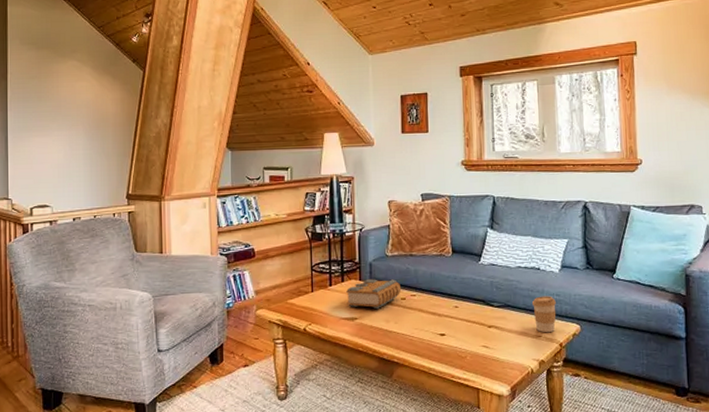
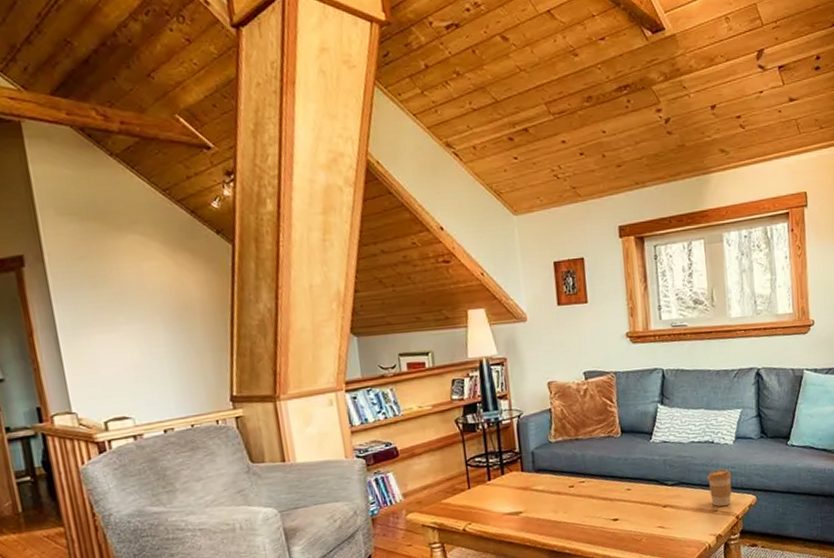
book: present [346,279,402,309] -> none [508,467,569,501]

